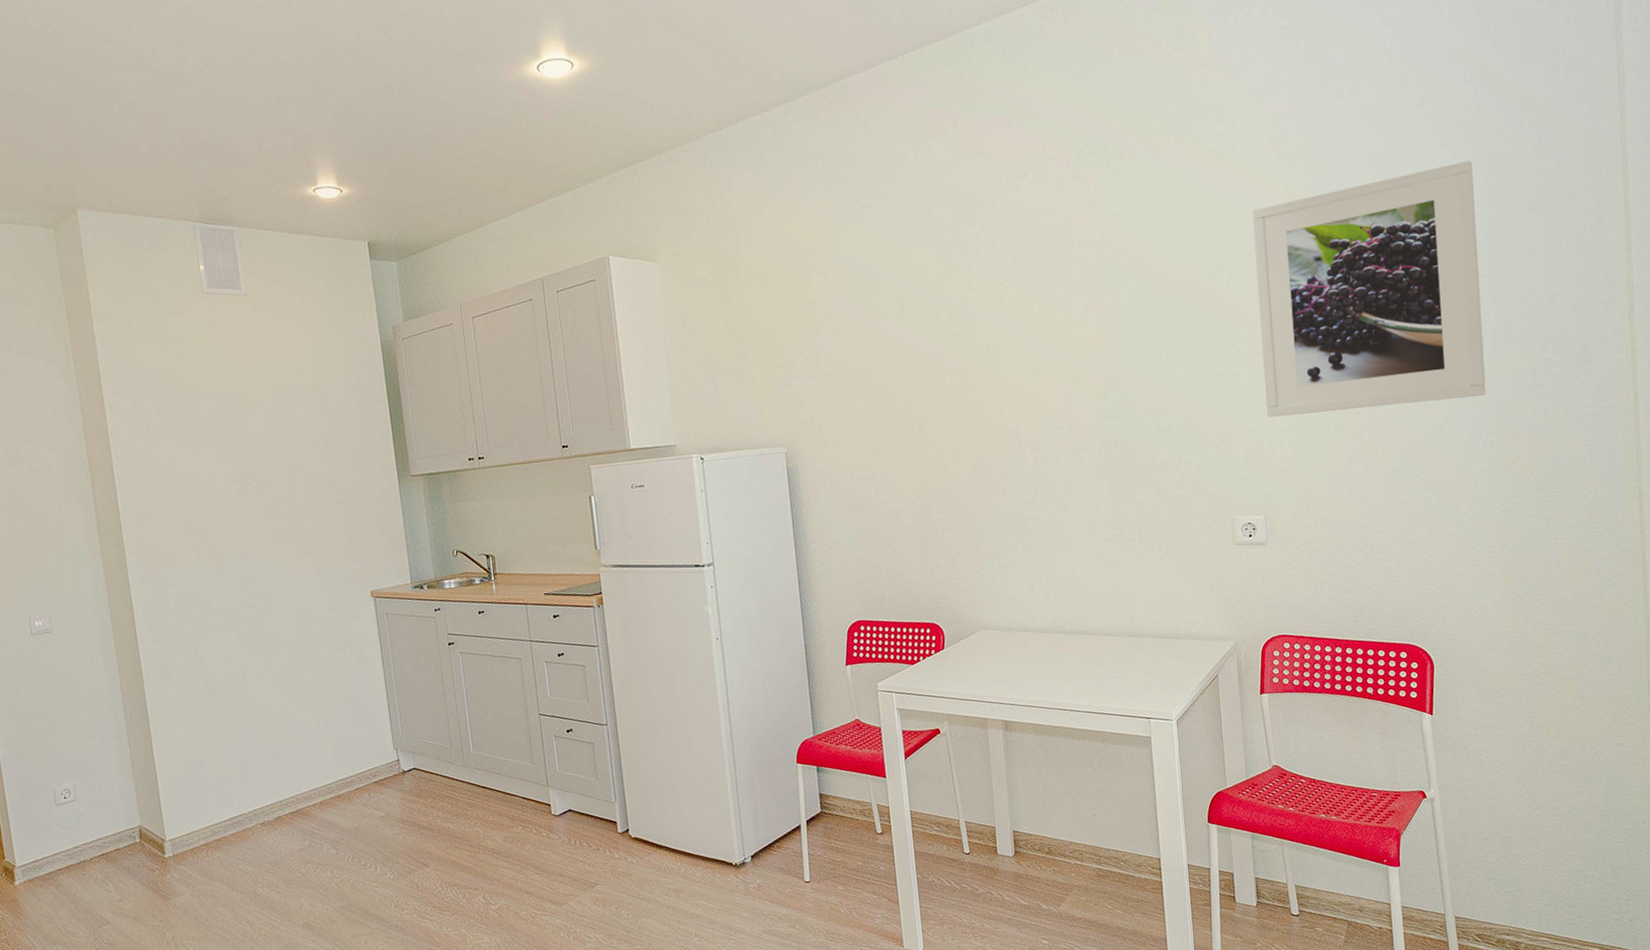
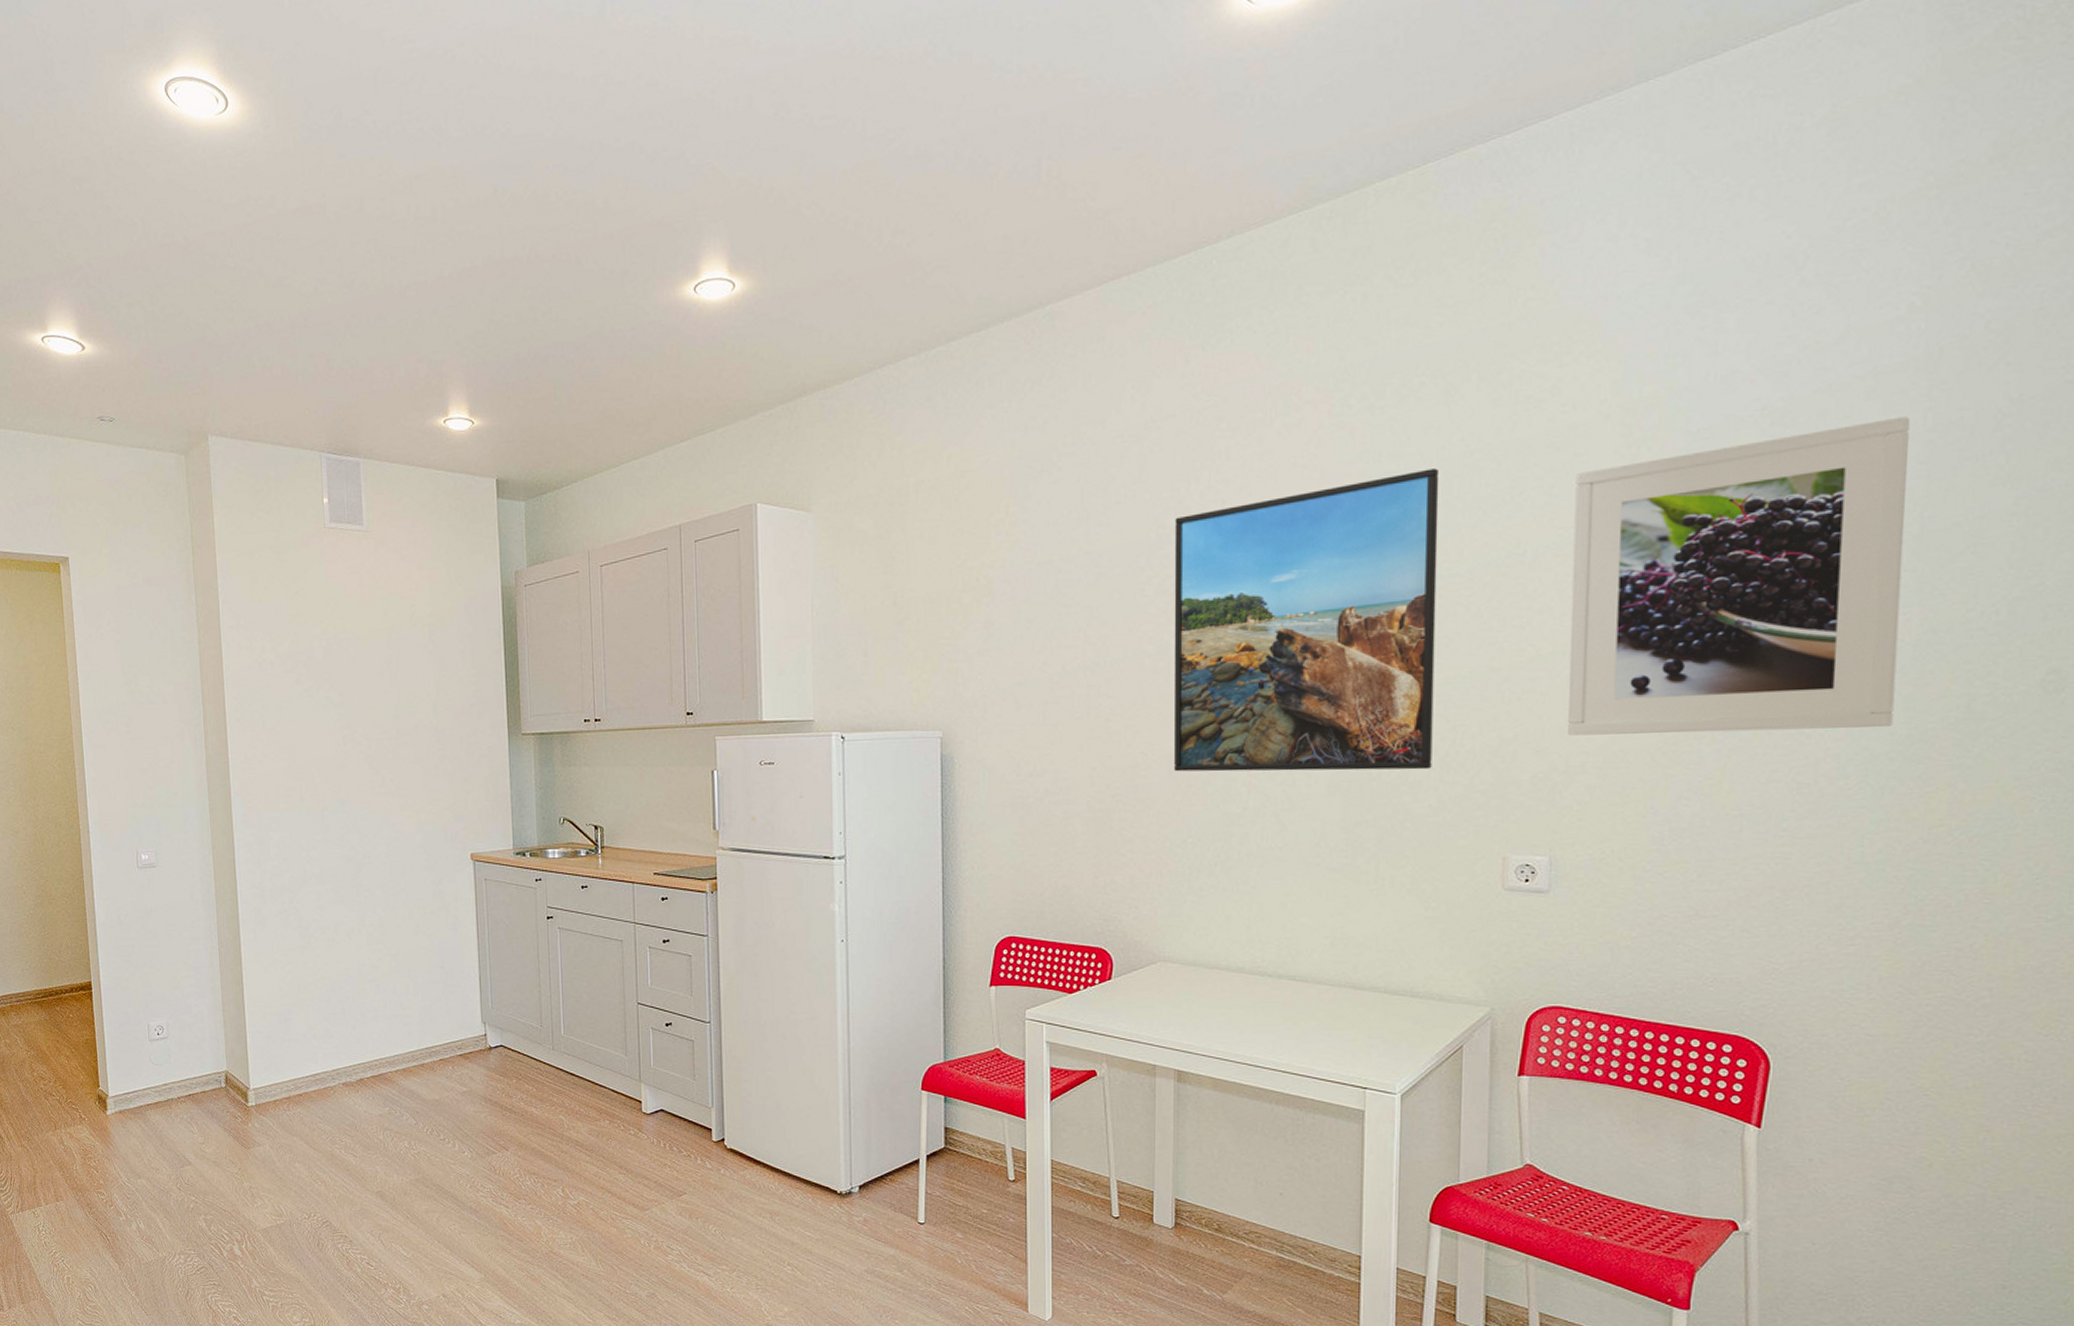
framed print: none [958,209,1173,468] -> present [1173,468,1440,772]

